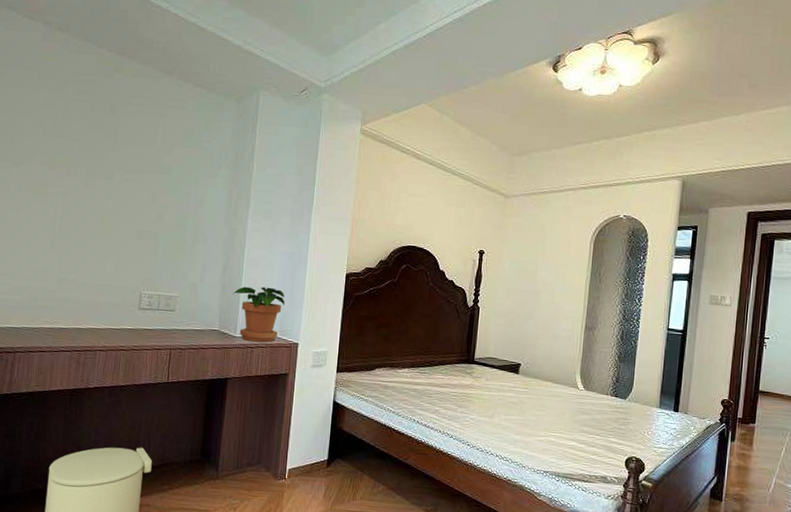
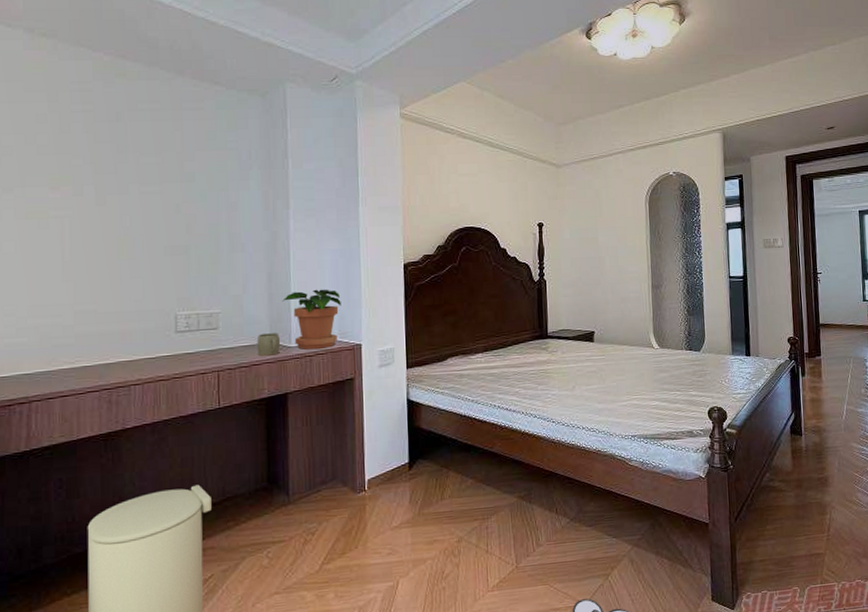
mug: none [205,321,228,343] -> present [256,333,281,357]

